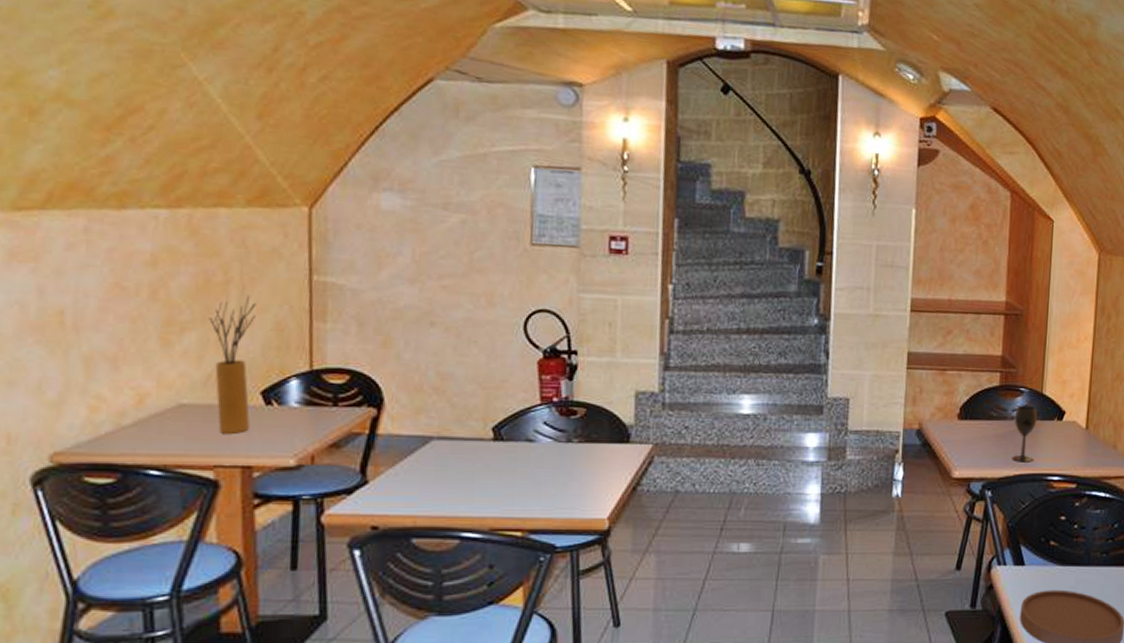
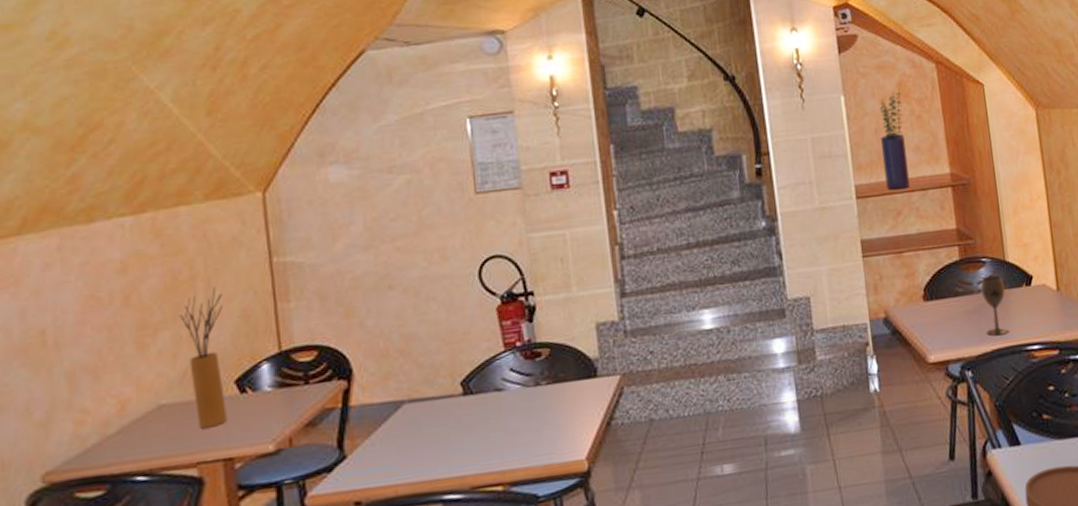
vase: none [942,210,973,310] -> present [879,88,910,191]

